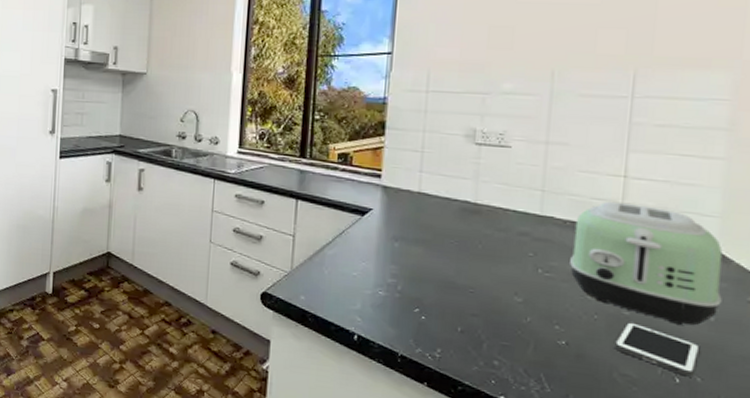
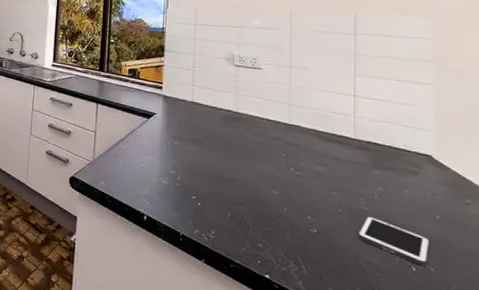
toaster: present [570,201,723,326] -> none [316,115,444,222]

